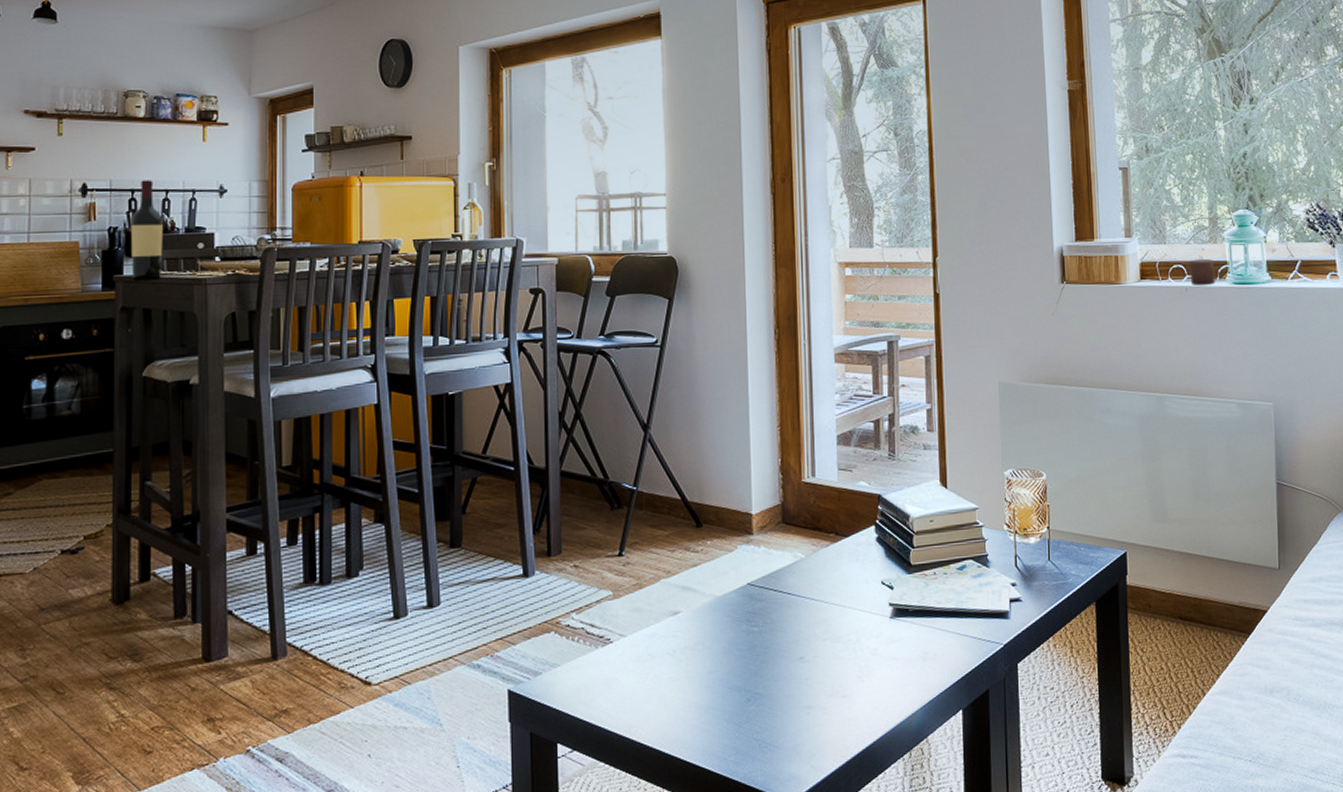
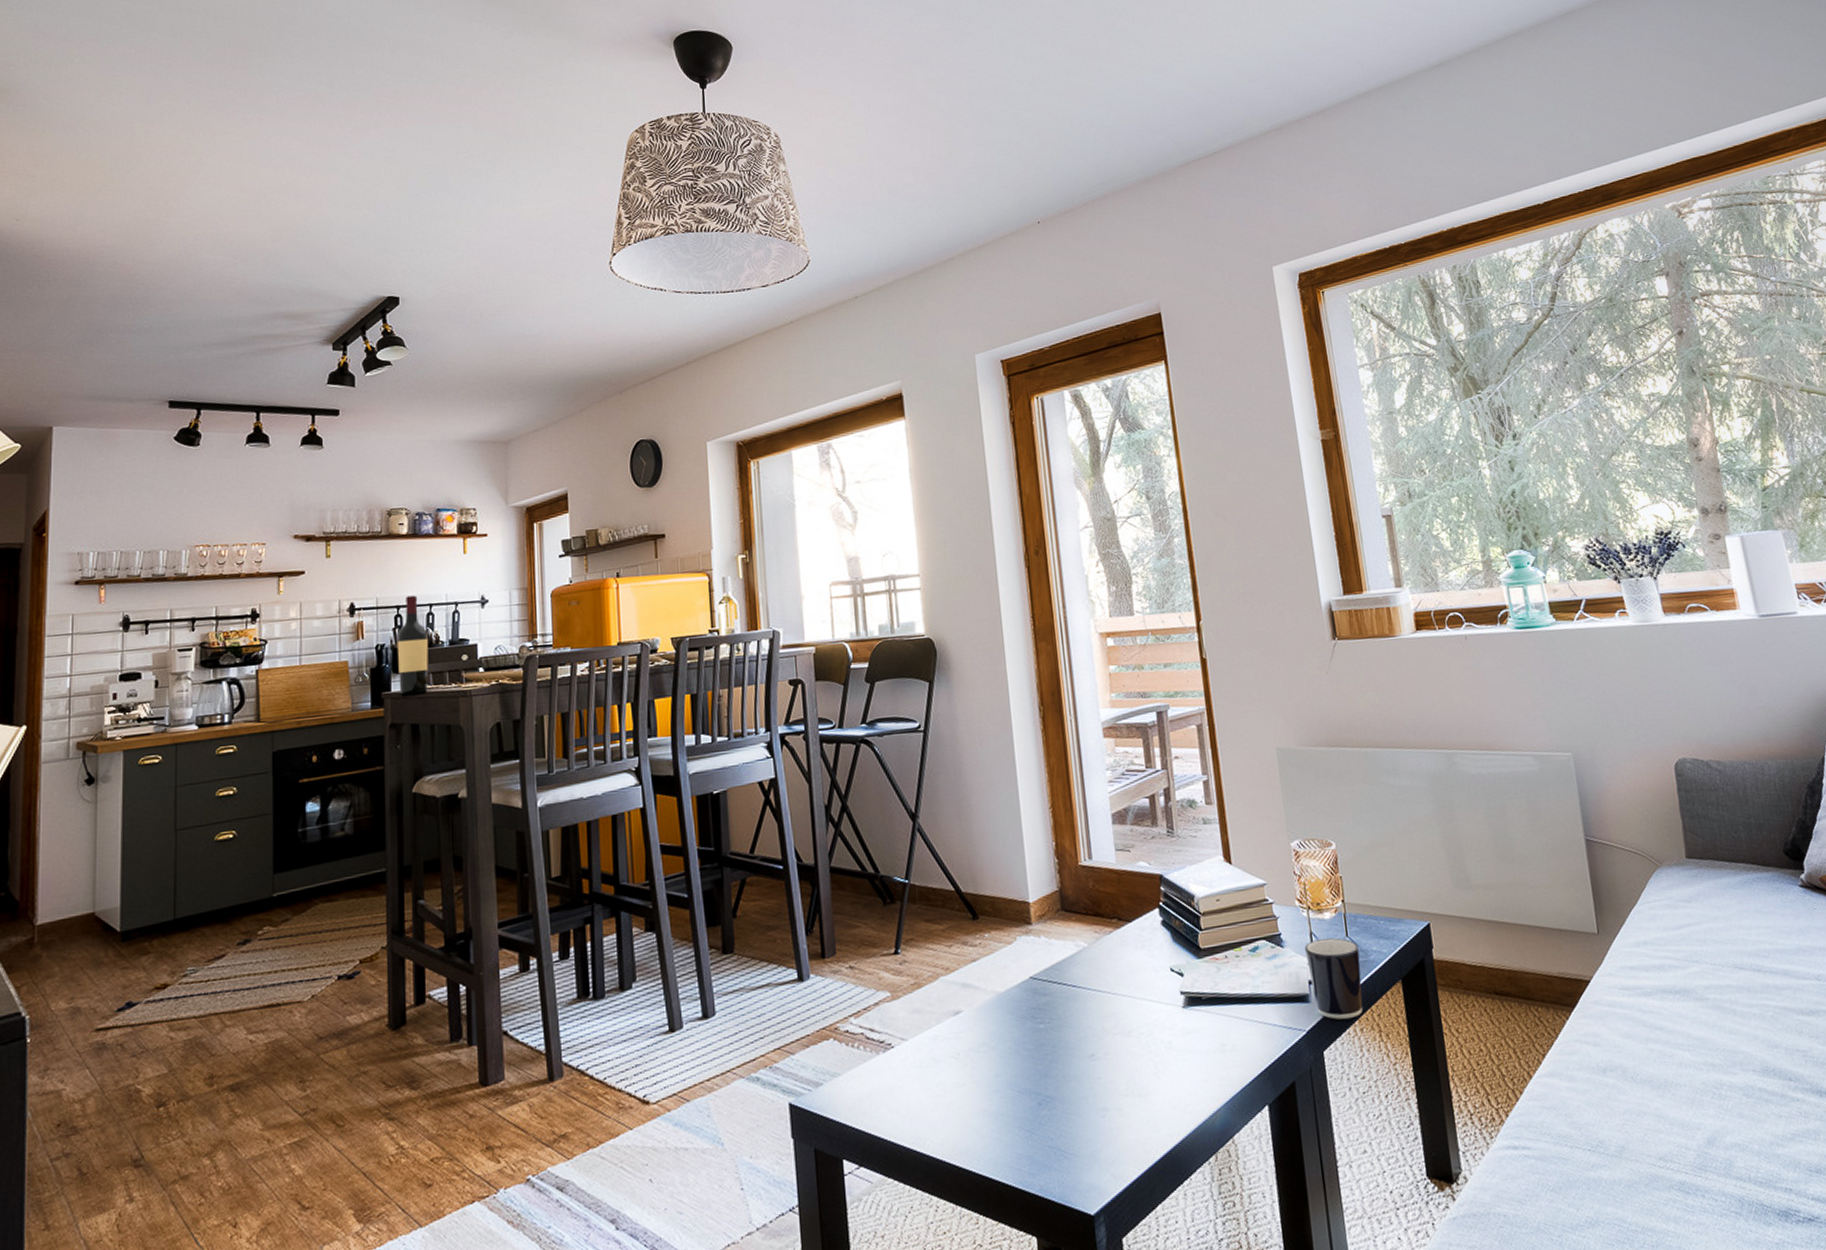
mug: none [1008,561,1060,636] -> present [1304,937,1363,1020]
candle: present [1189,255,1216,287] -> none [1466,600,1496,634]

